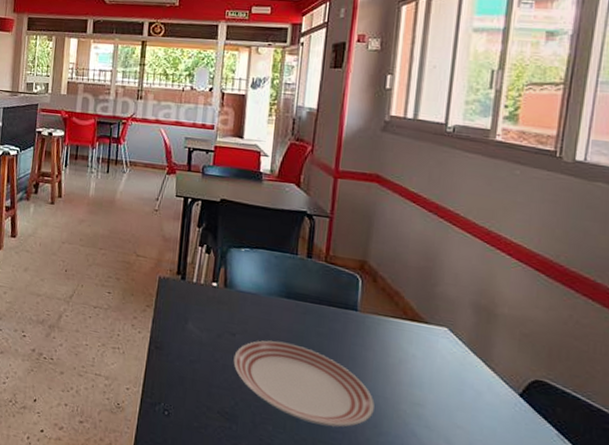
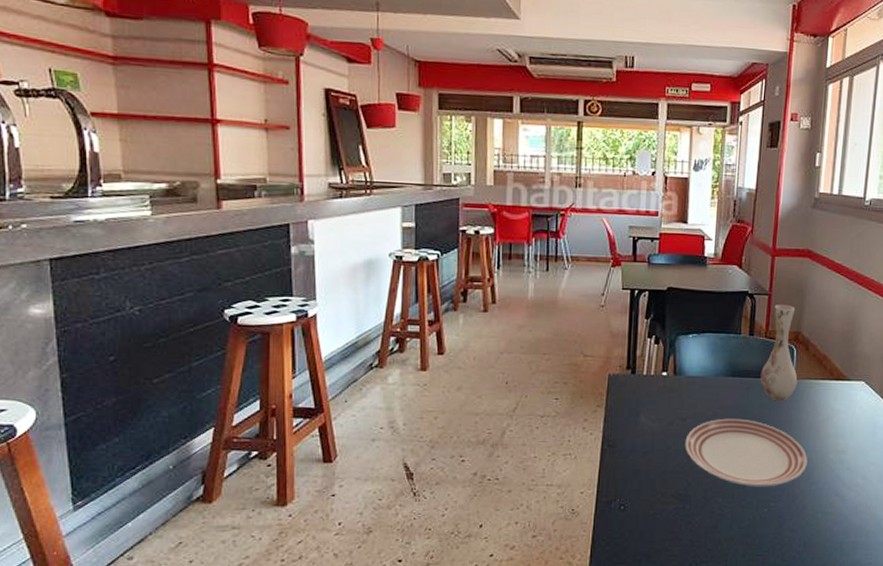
vase: none [319,229,363,335] -> present [760,305,798,402]

